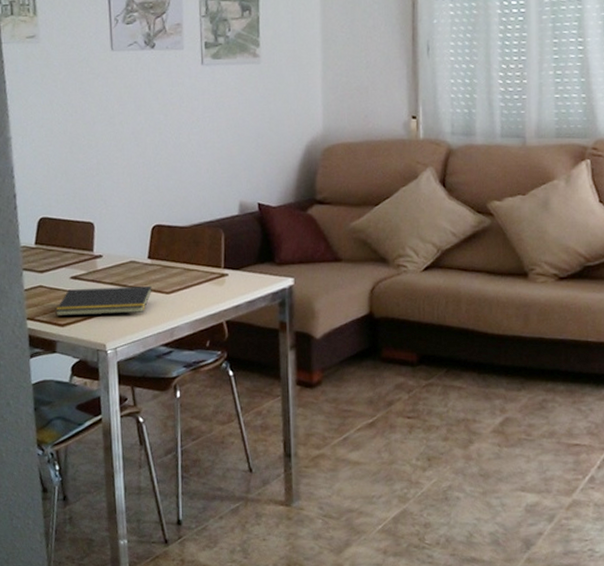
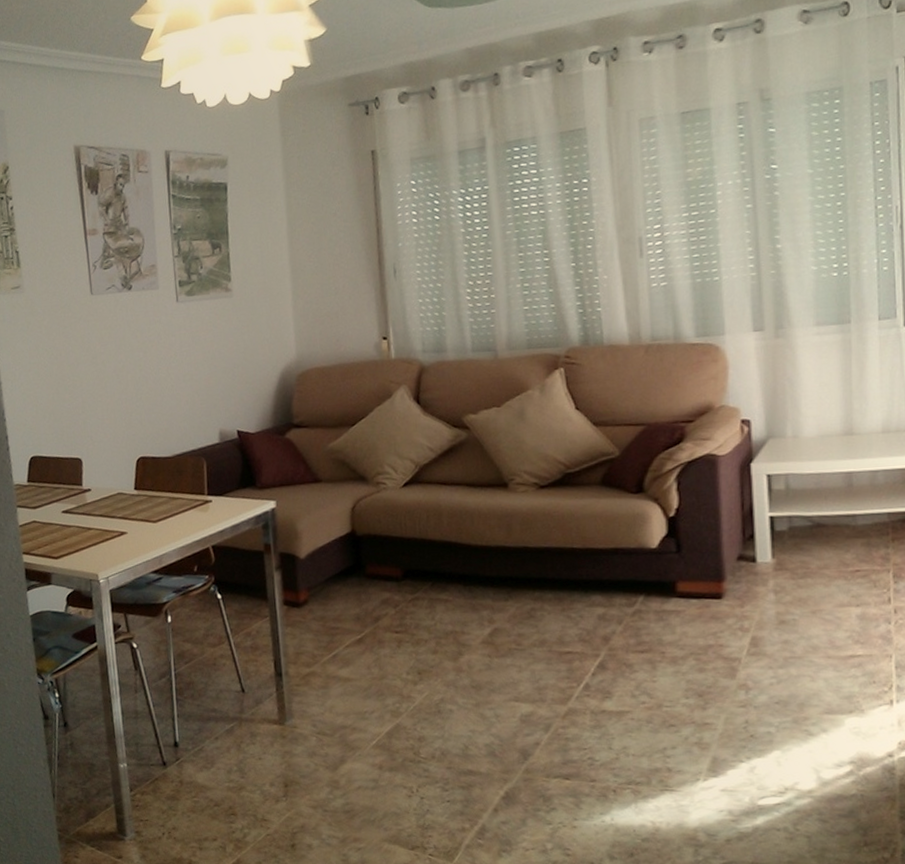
notepad: present [55,285,152,316] -> none [49,515,140,550]

